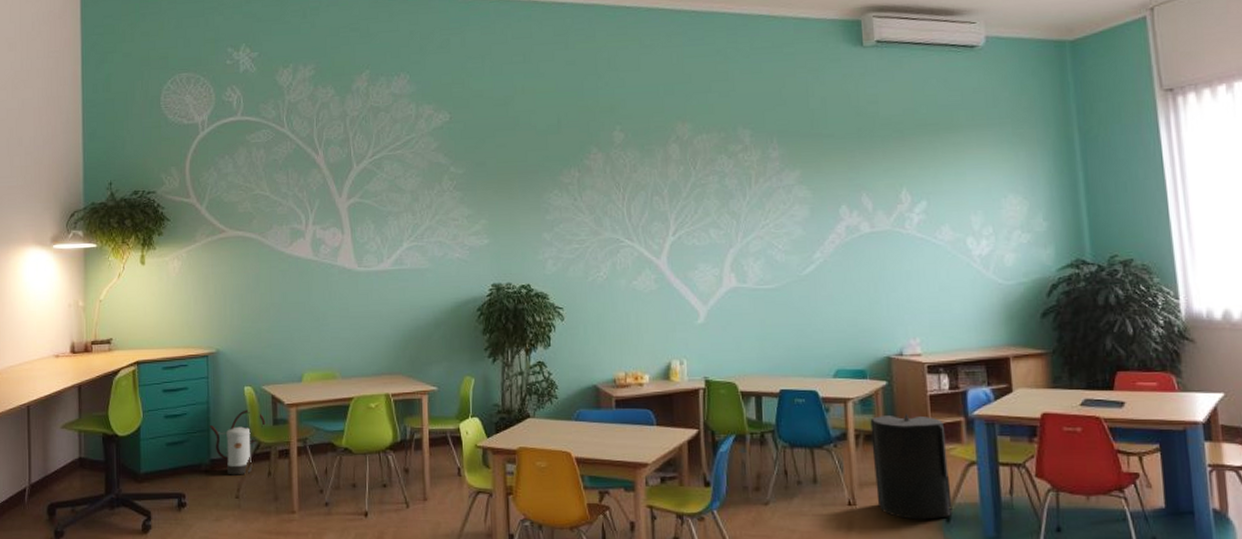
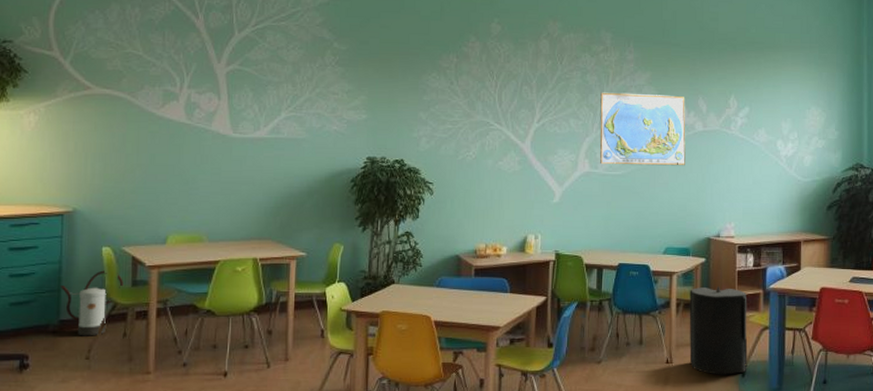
world map: none [743,194,852,278] -> present [600,92,686,166]

